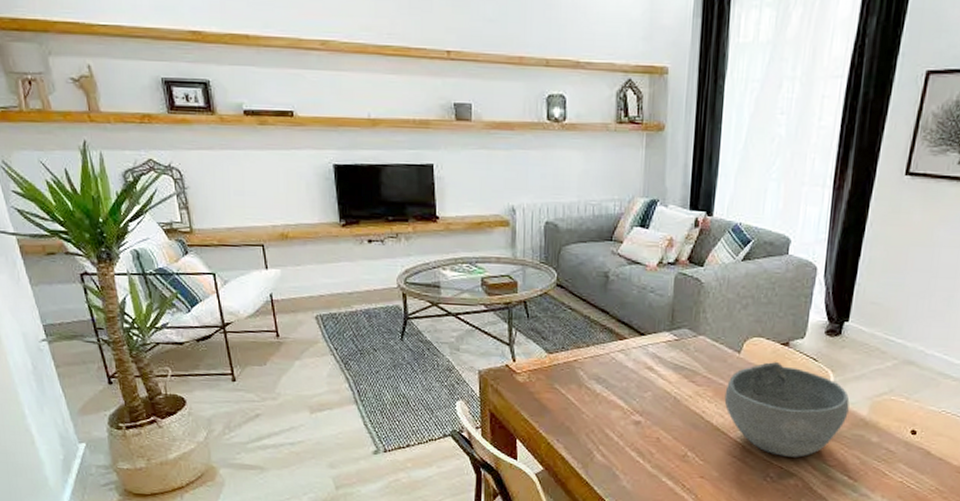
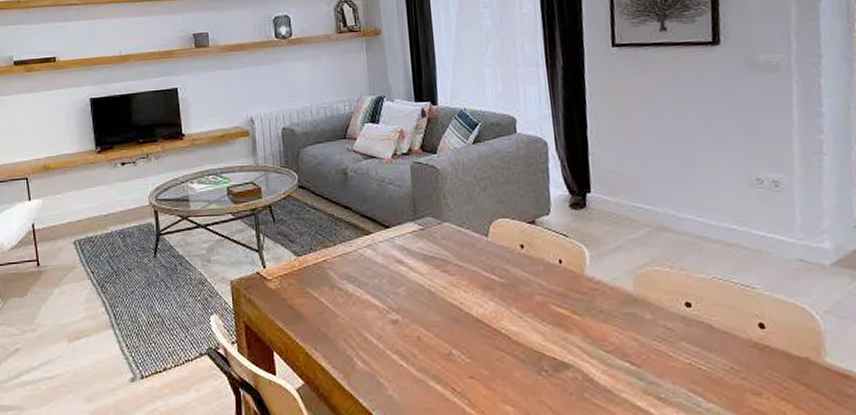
bowl: present [724,362,850,458] -> none [479,242,613,346]

